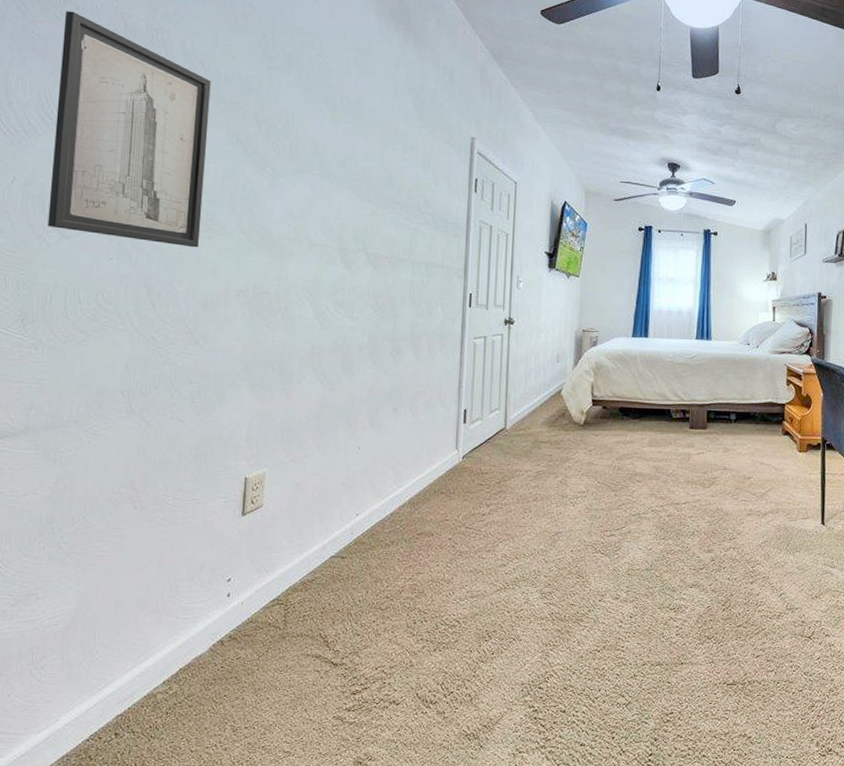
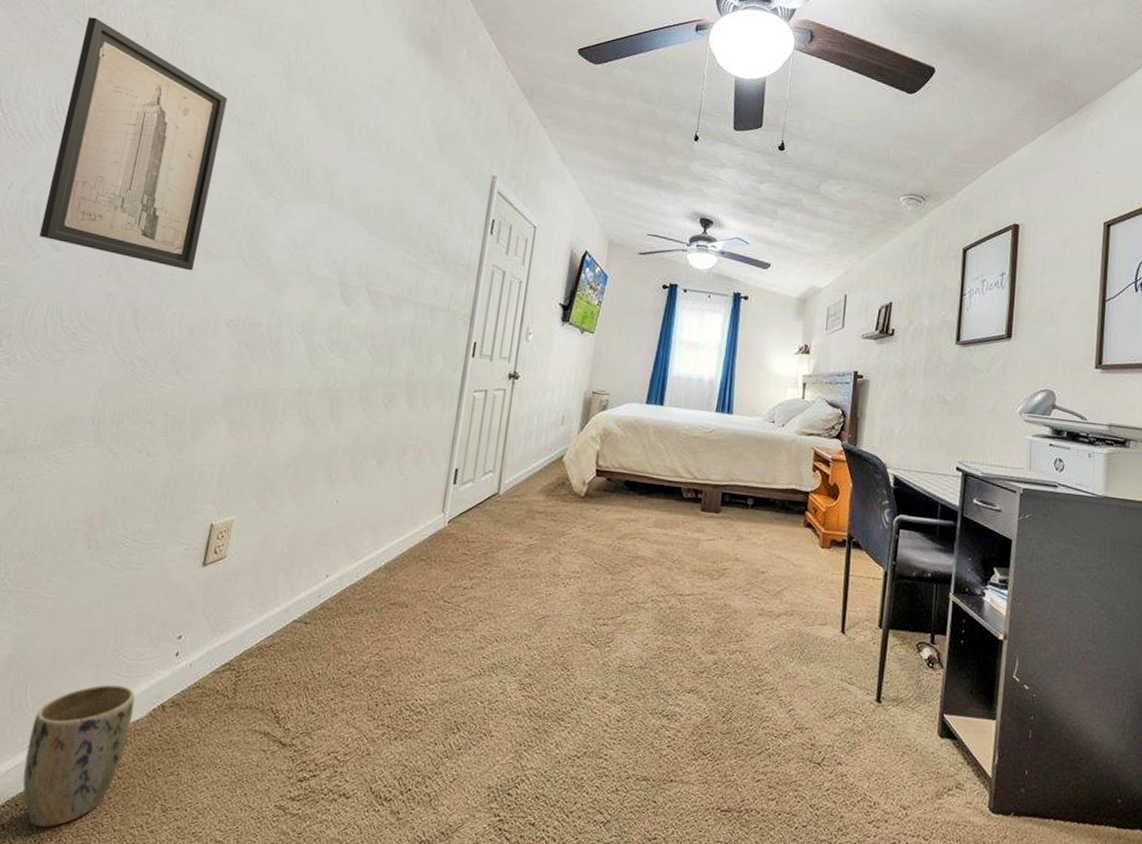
plant pot: none [102,626,195,755] -> present [22,684,135,828]

